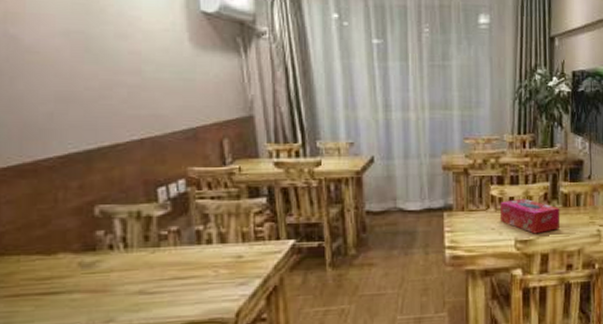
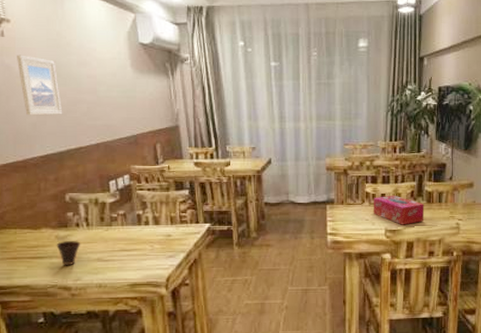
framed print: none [27,22,93,103] -> present [17,54,63,116]
cup: none [79,267,116,303] -> present [56,240,81,266]

